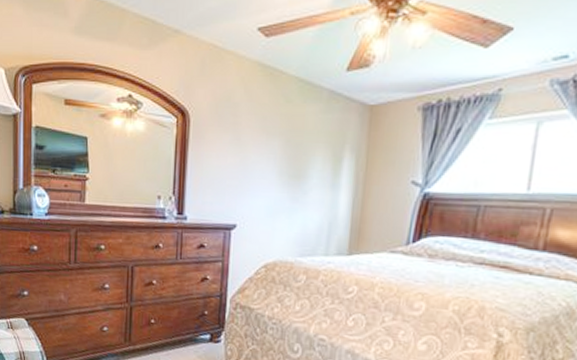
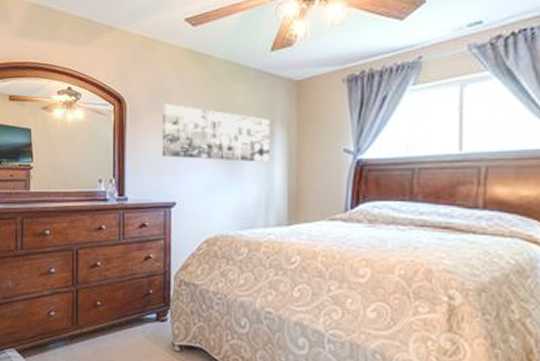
wall art: none [225,120,339,190] -> present [162,103,270,163]

